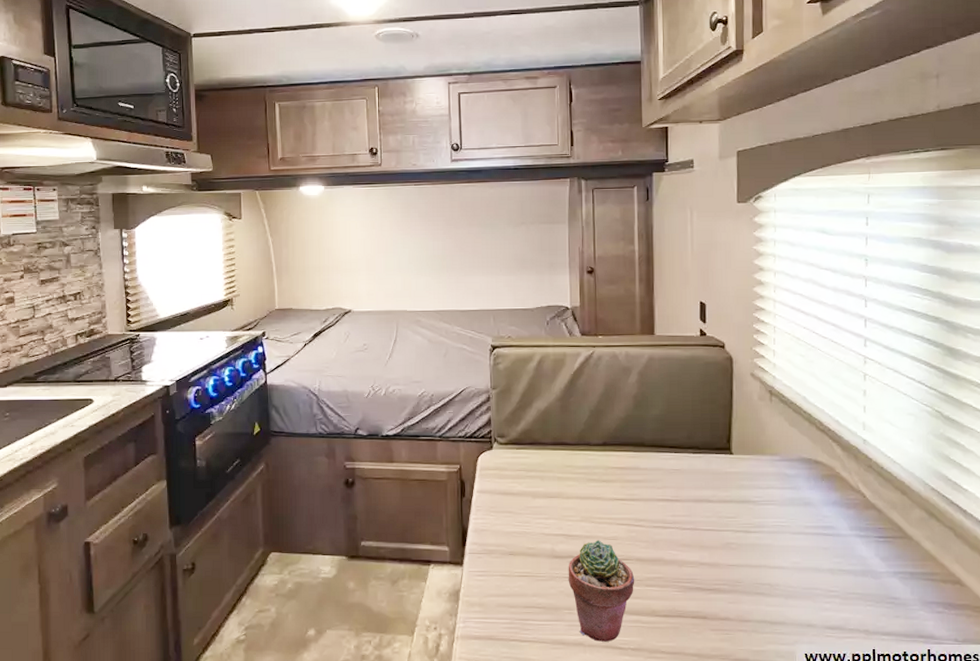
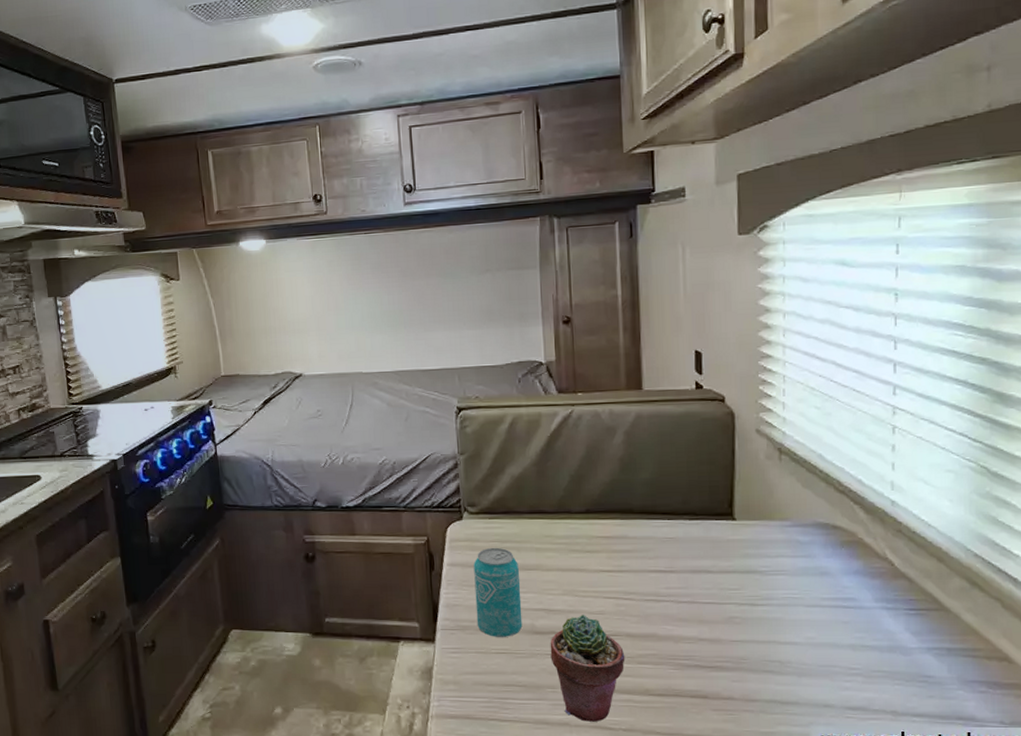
beverage can: none [501,476,544,562] -> present [473,547,523,638]

